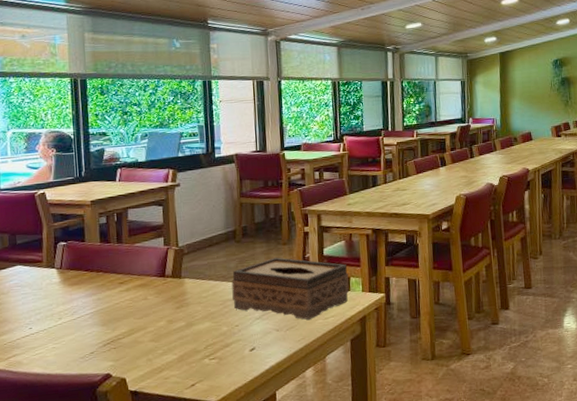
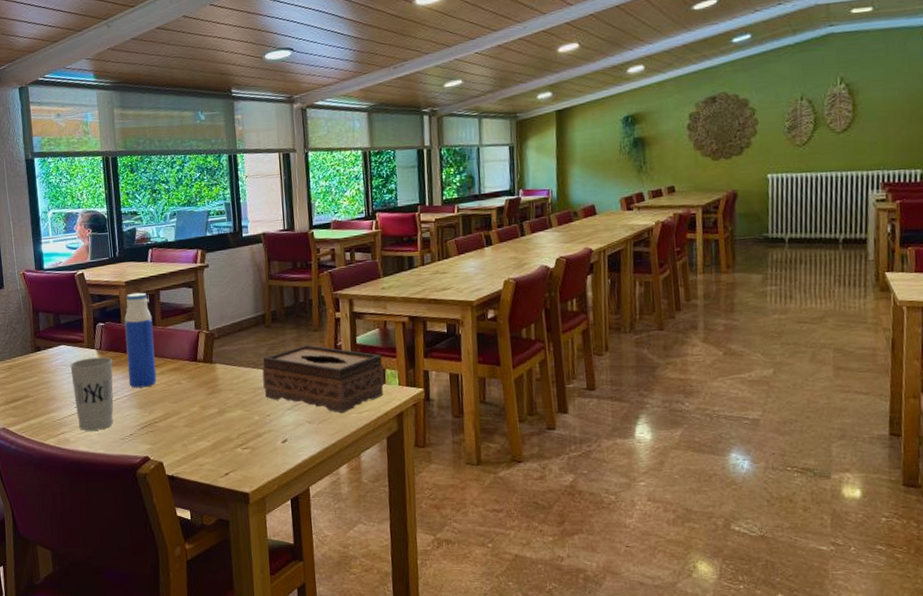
cup: none [26,276,75,352] -> present [70,357,114,431]
water bottle: none [88,211,122,306] -> present [124,292,157,388]

